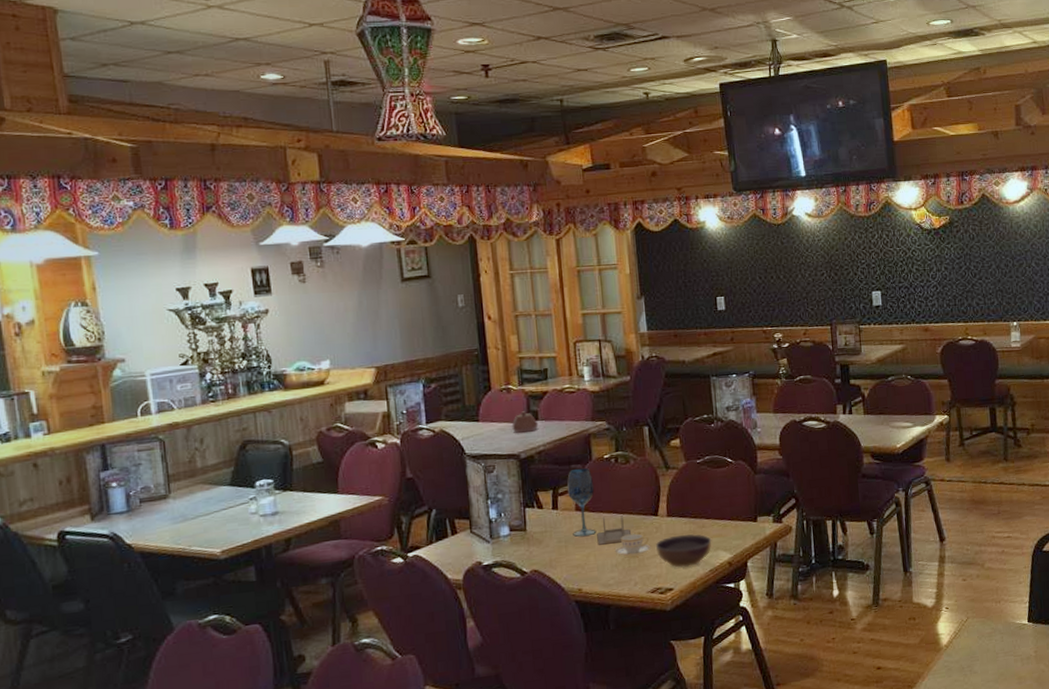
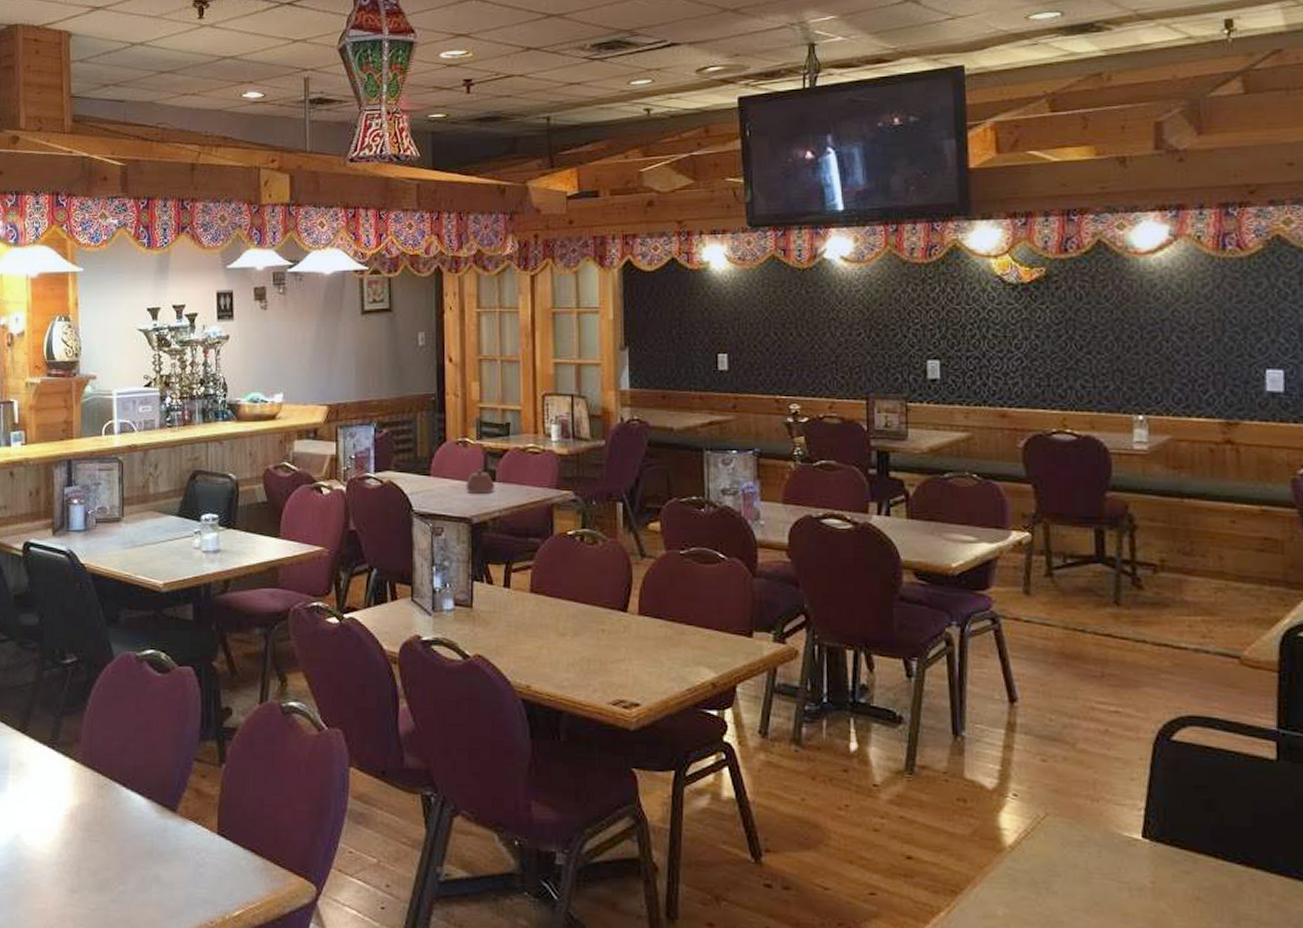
wineglass: present [567,467,595,537] -> none [523,542,554,625]
napkin holder: present [597,515,631,545] -> none [553,605,593,638]
teacup: present [614,533,651,558] -> none [572,629,617,658]
bowl: present [655,534,712,568] -> none [621,639,693,682]

